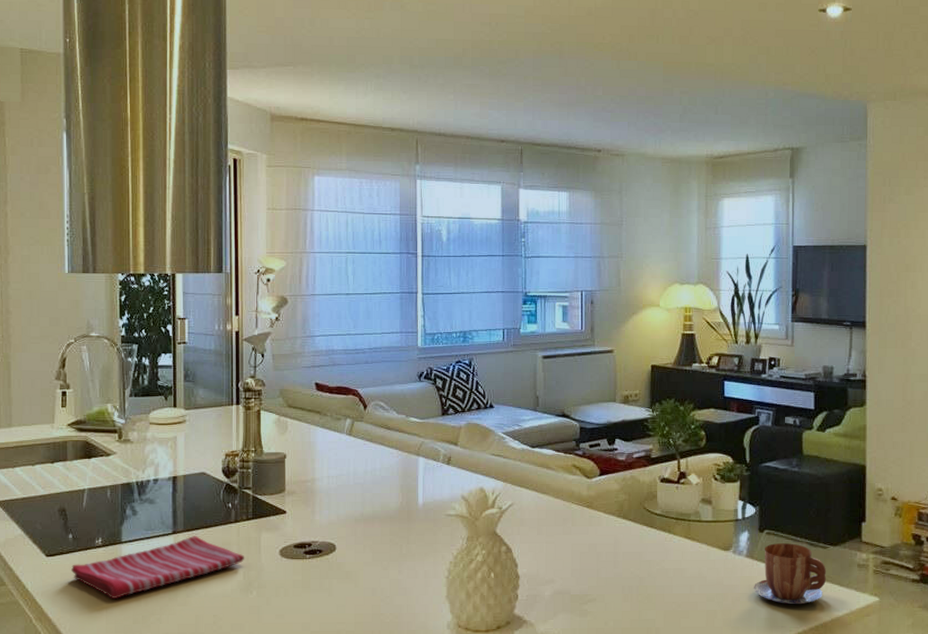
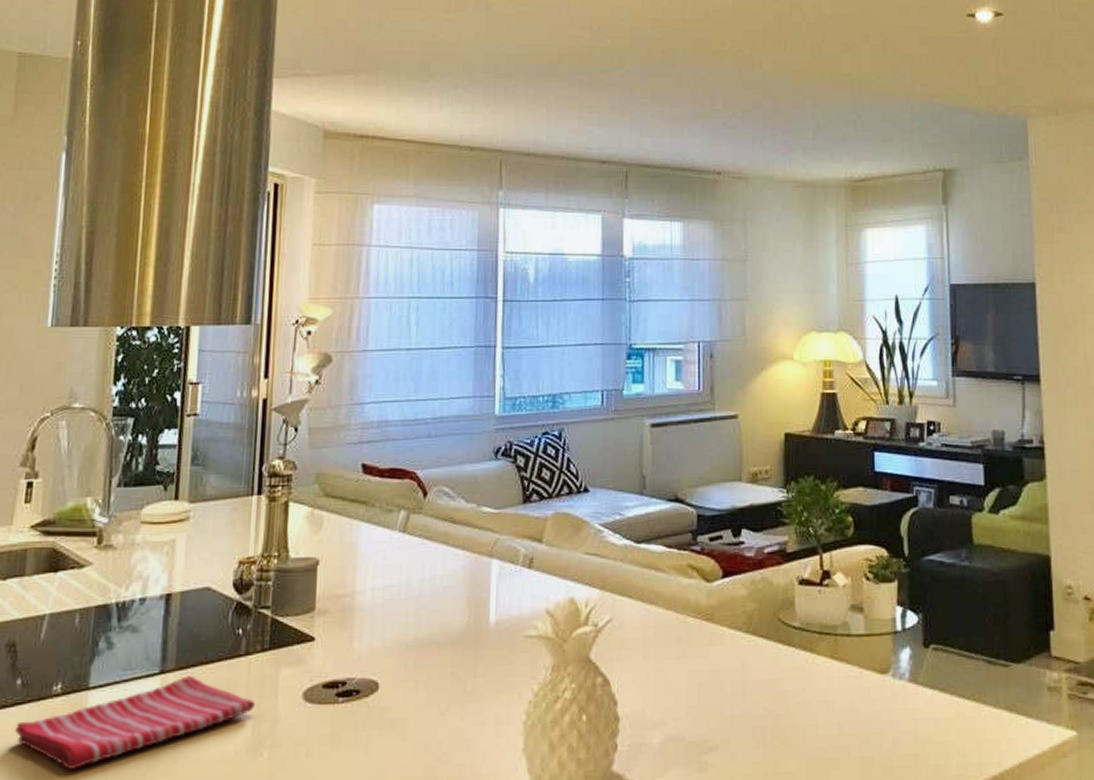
mug: present [753,543,826,604] -> none [918,661,1010,744]

